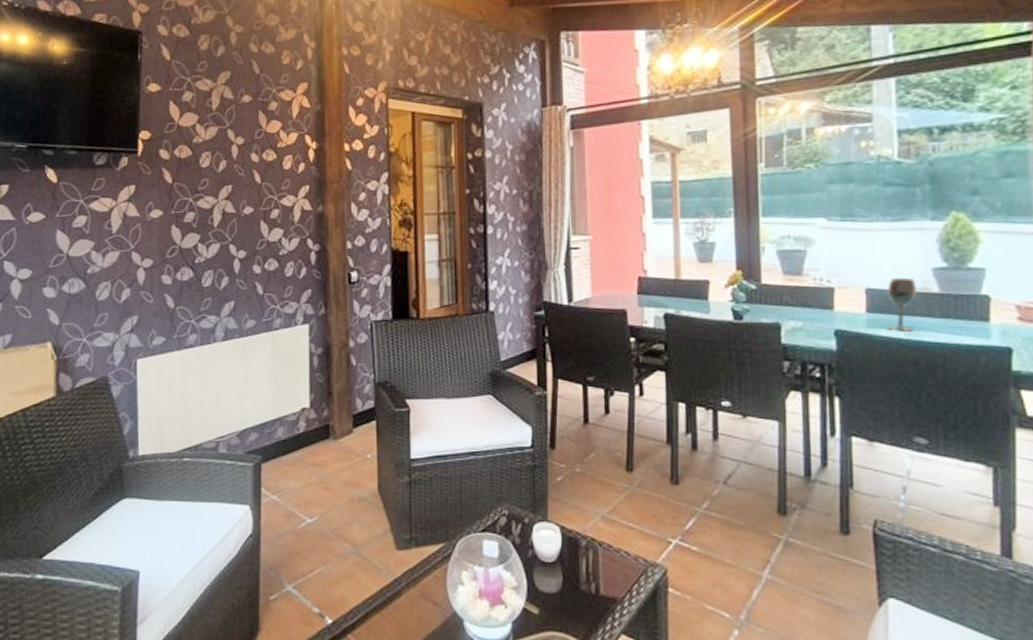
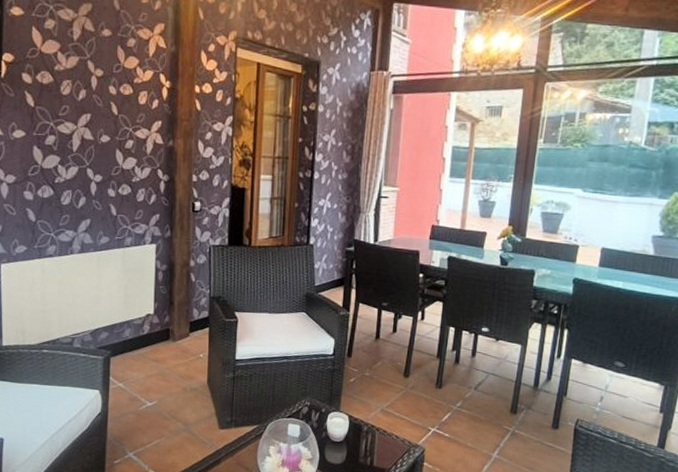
wine glass: present [887,277,917,332] -> none [612,241,639,283]

